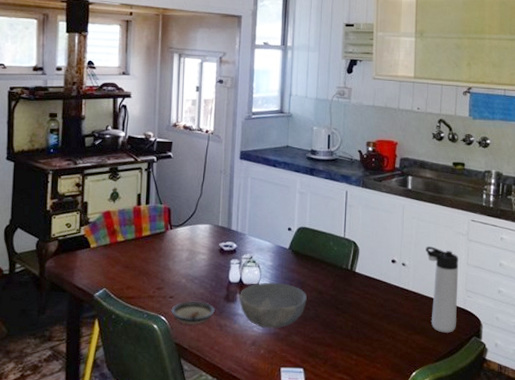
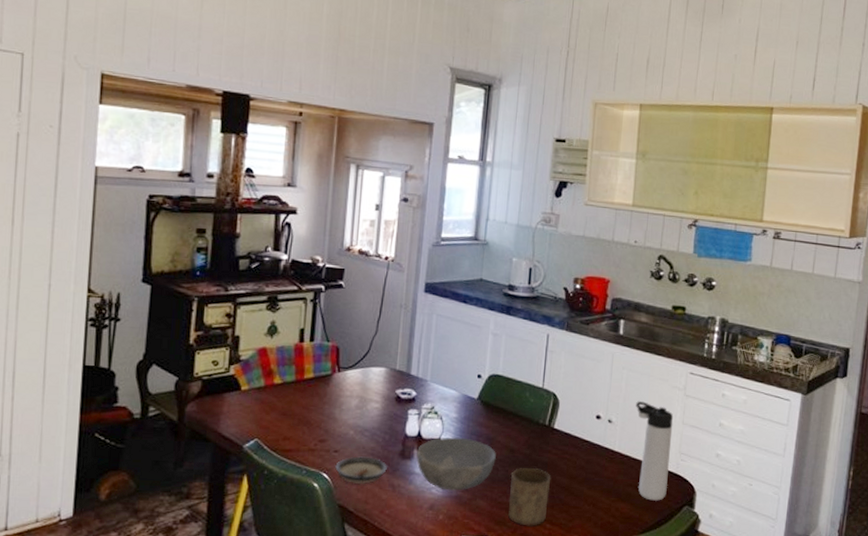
cup: none [319,306,355,358] -> present [507,467,551,526]

